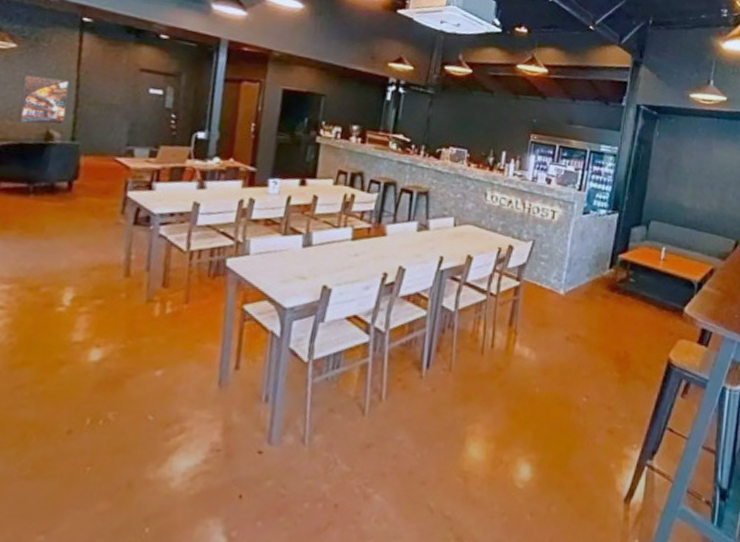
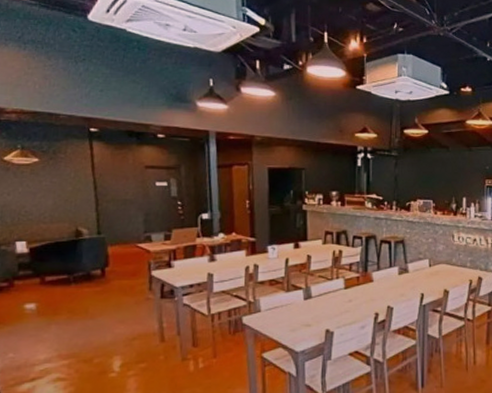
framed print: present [18,75,70,126] -> none [49,184,90,224]

